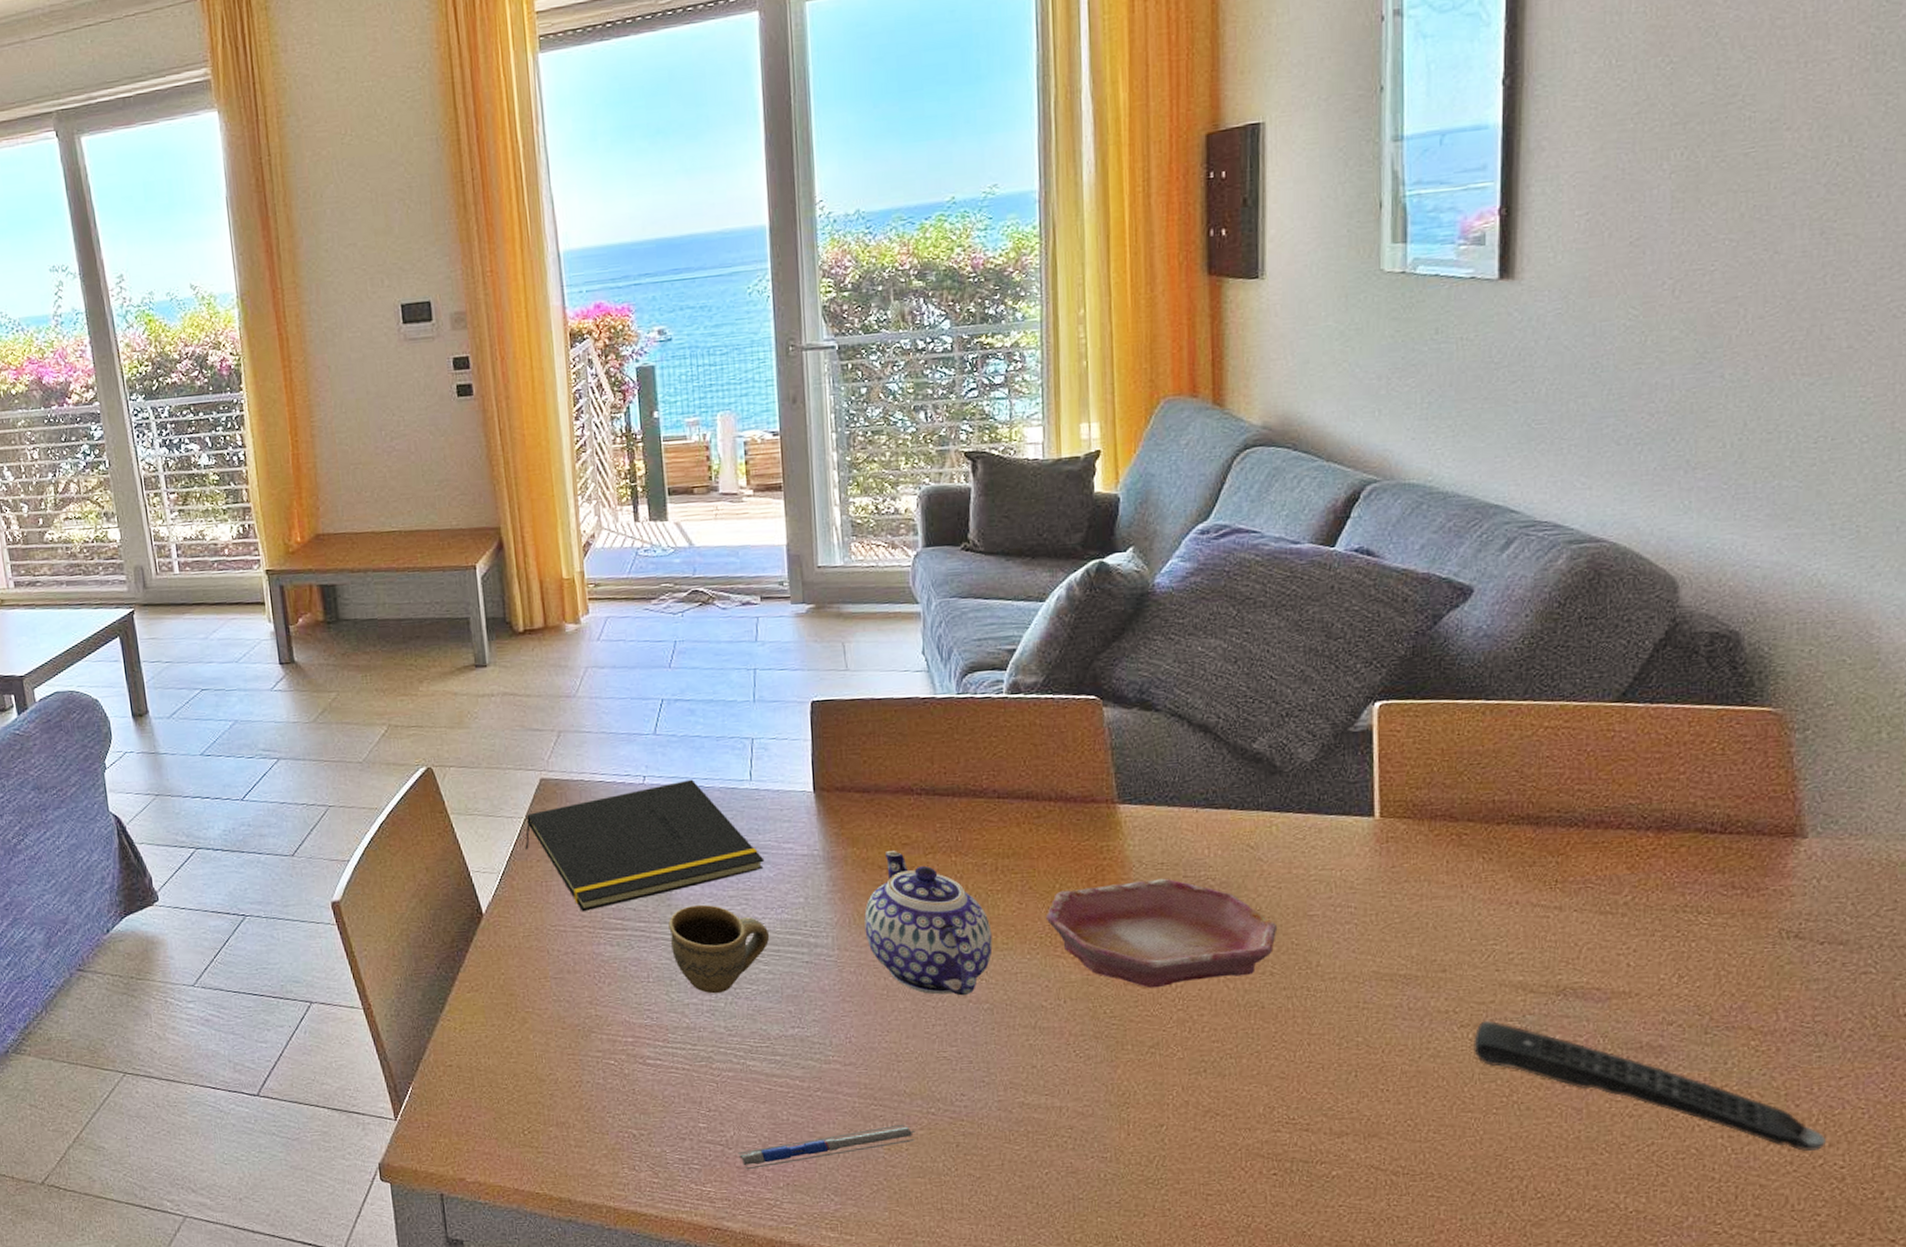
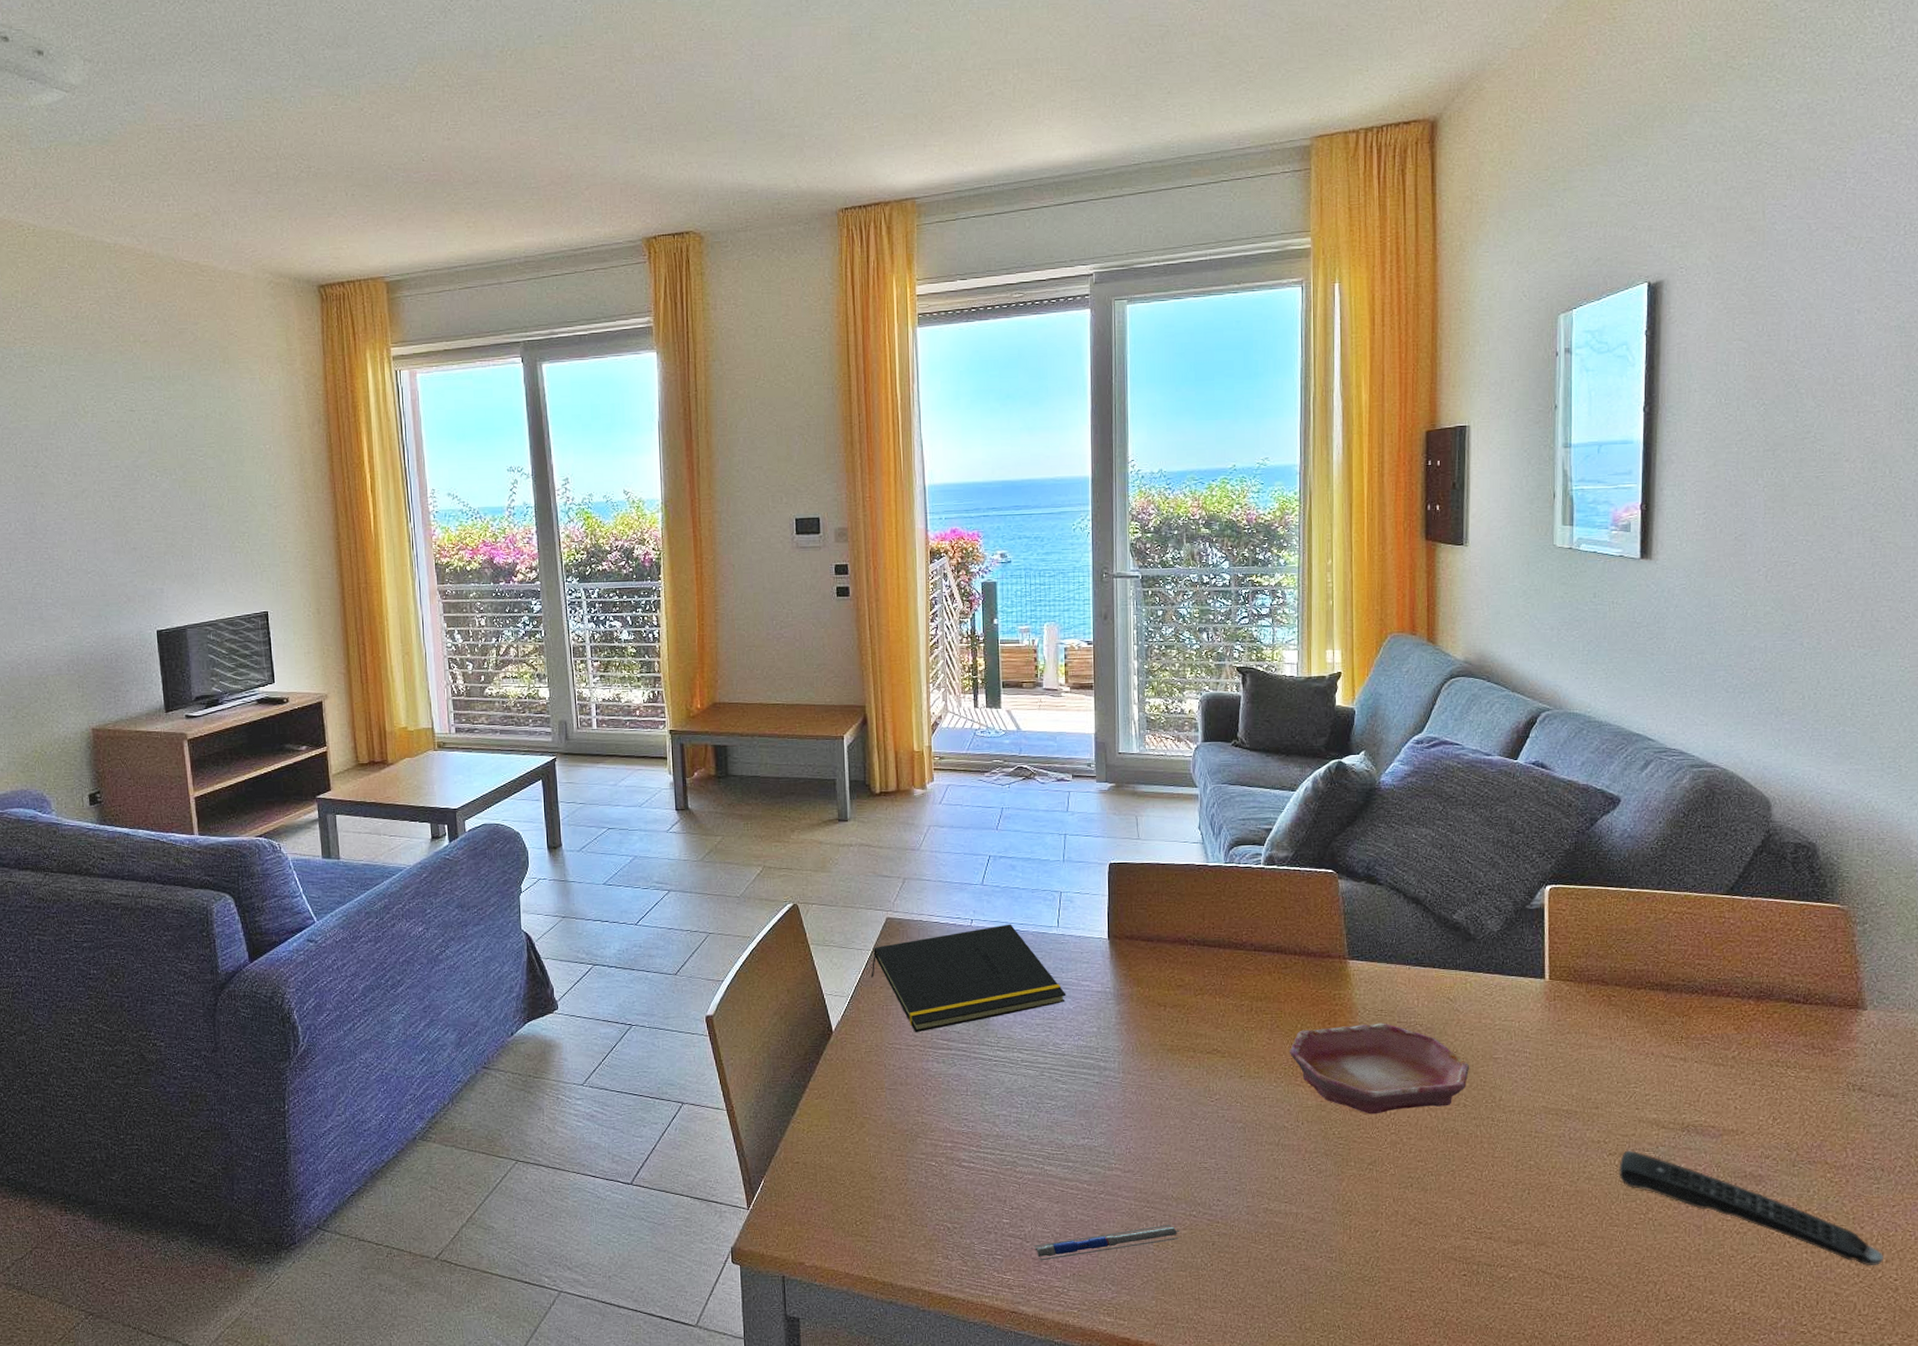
cup: present [668,904,770,994] -> none [986,1030,1068,1107]
teapot: present [864,851,993,996] -> none [1145,991,1246,1116]

